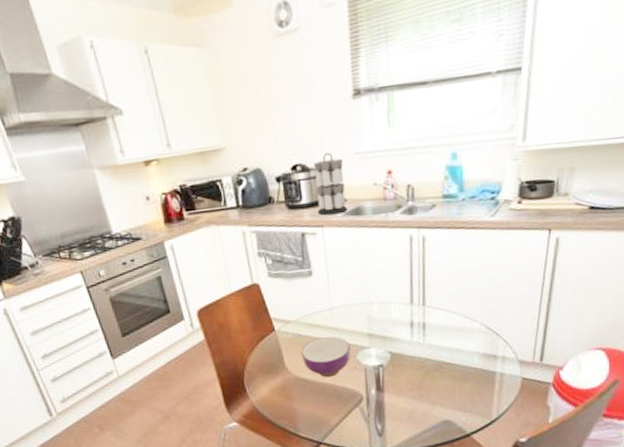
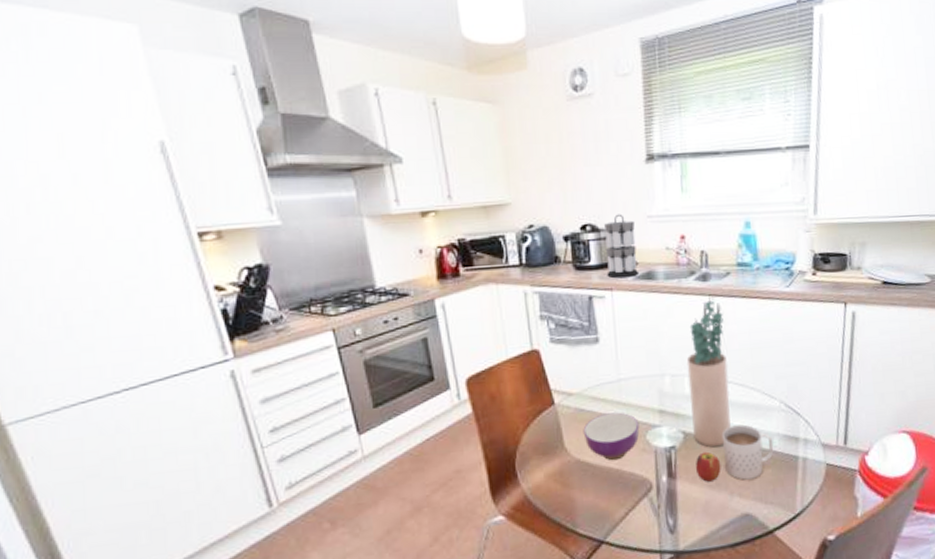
vase: none [393,225,434,365] -> present [686,293,731,448]
fruit: none [401,369,425,394] -> present [696,451,721,482]
mug: none [426,345,474,393] -> present [722,424,774,480]

